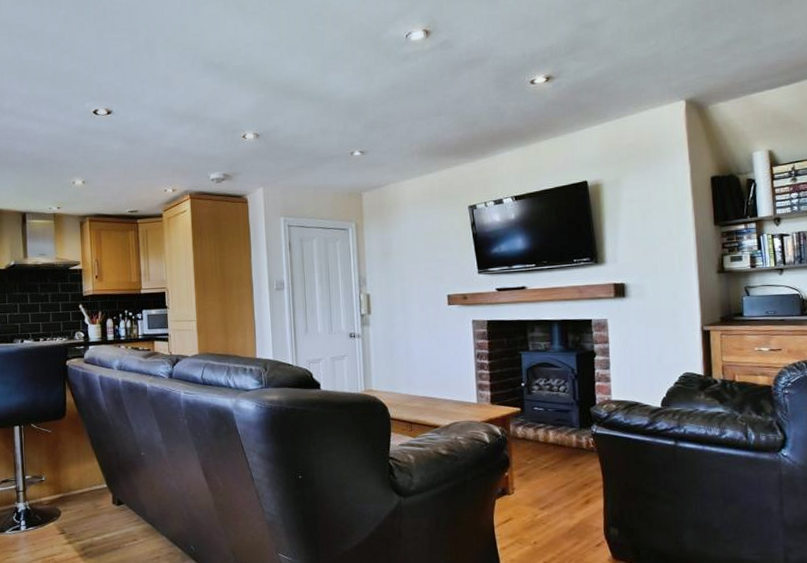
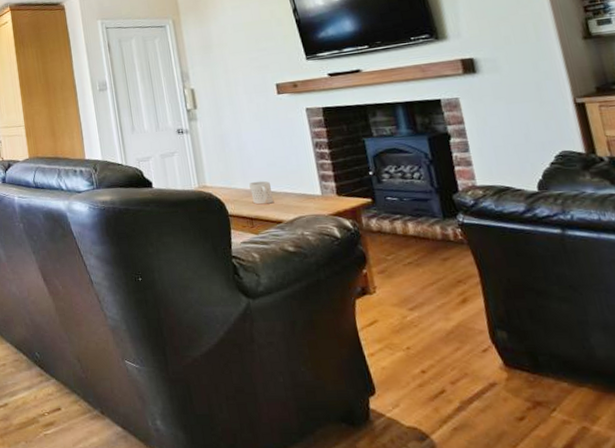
mug: none [412,387,434,410] -> present [249,180,274,205]

